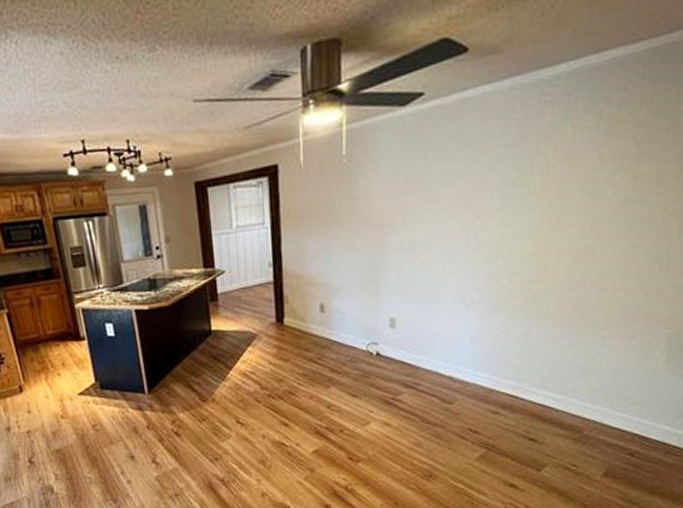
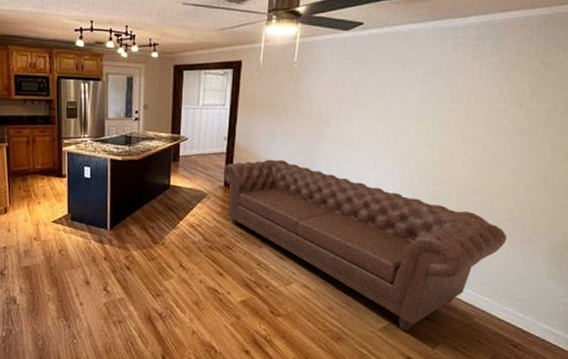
sofa: none [272,280,618,456] -> present [223,159,508,331]

